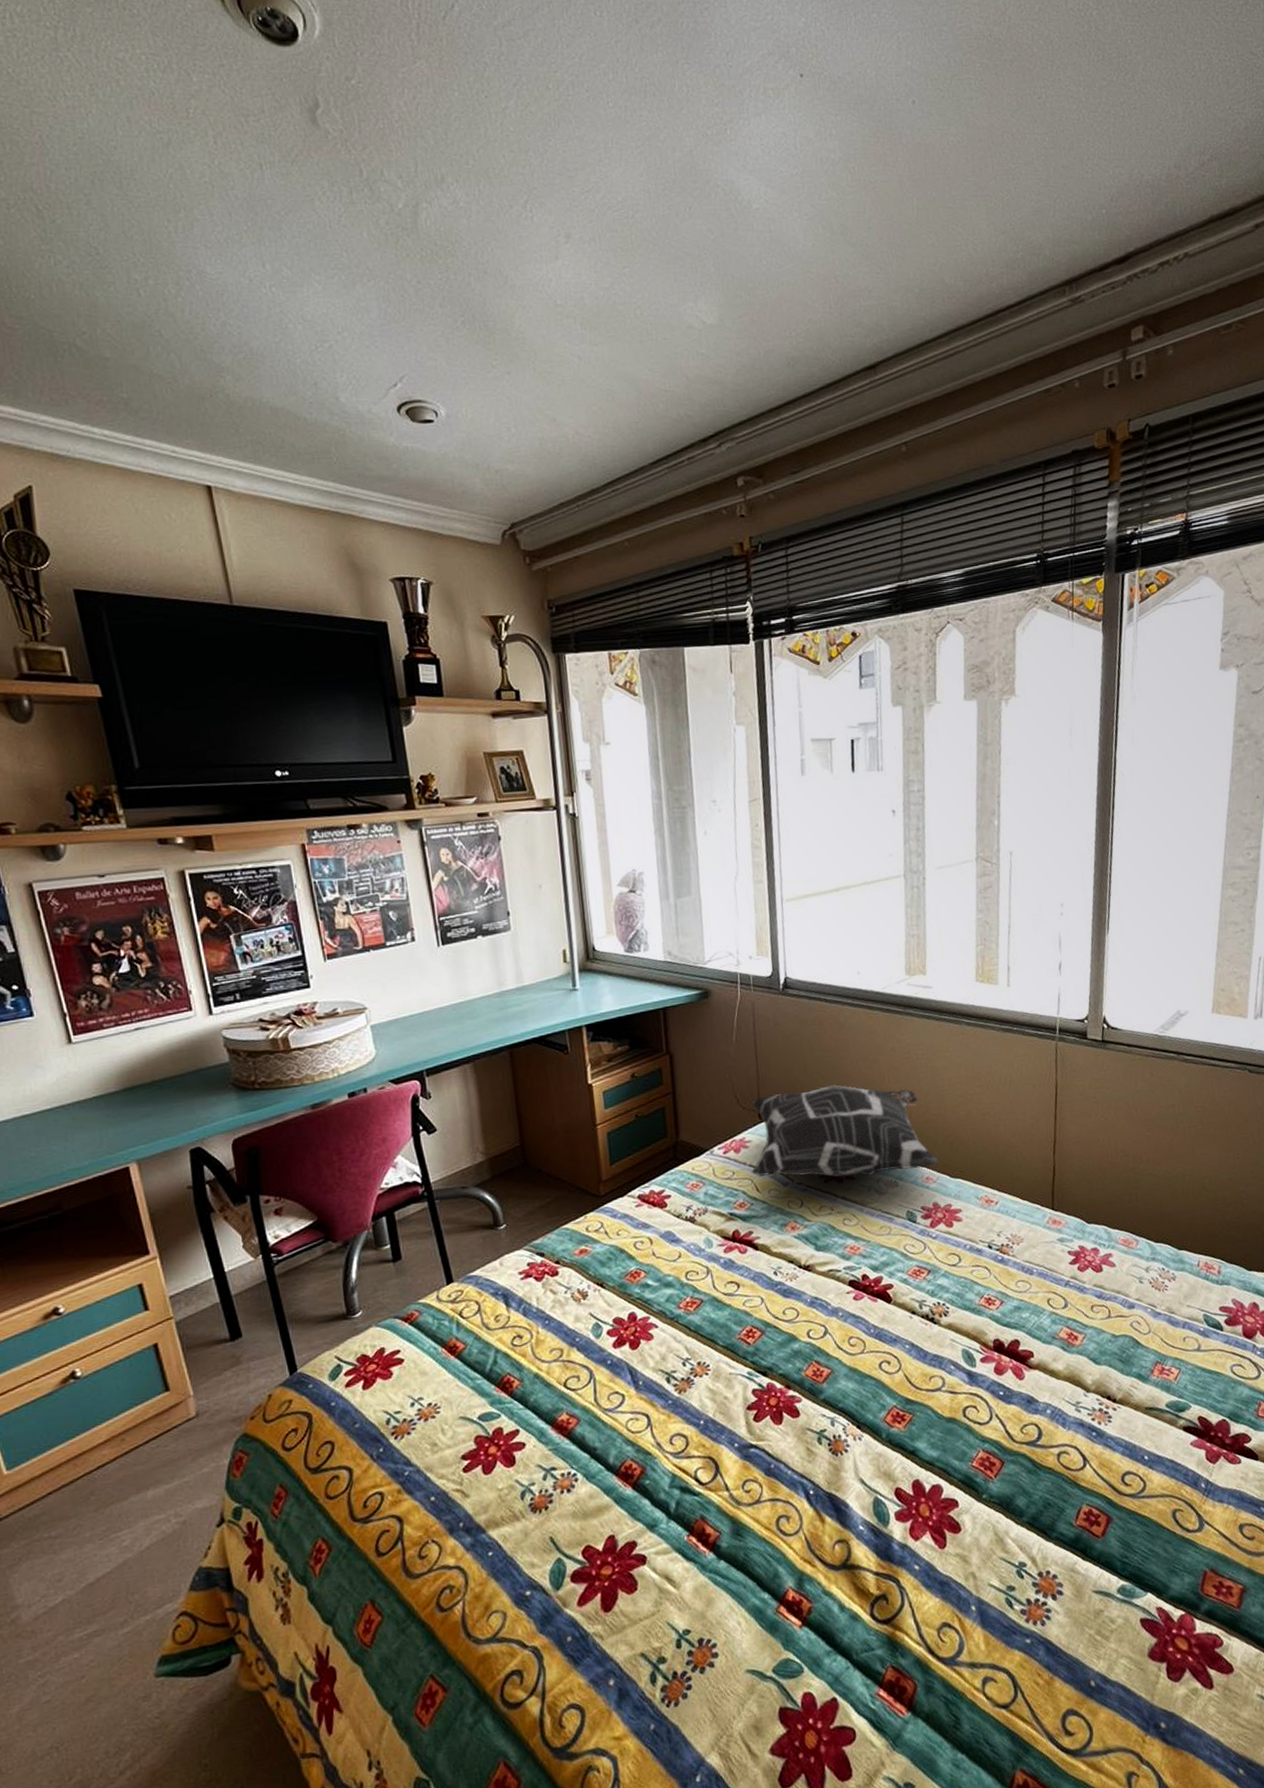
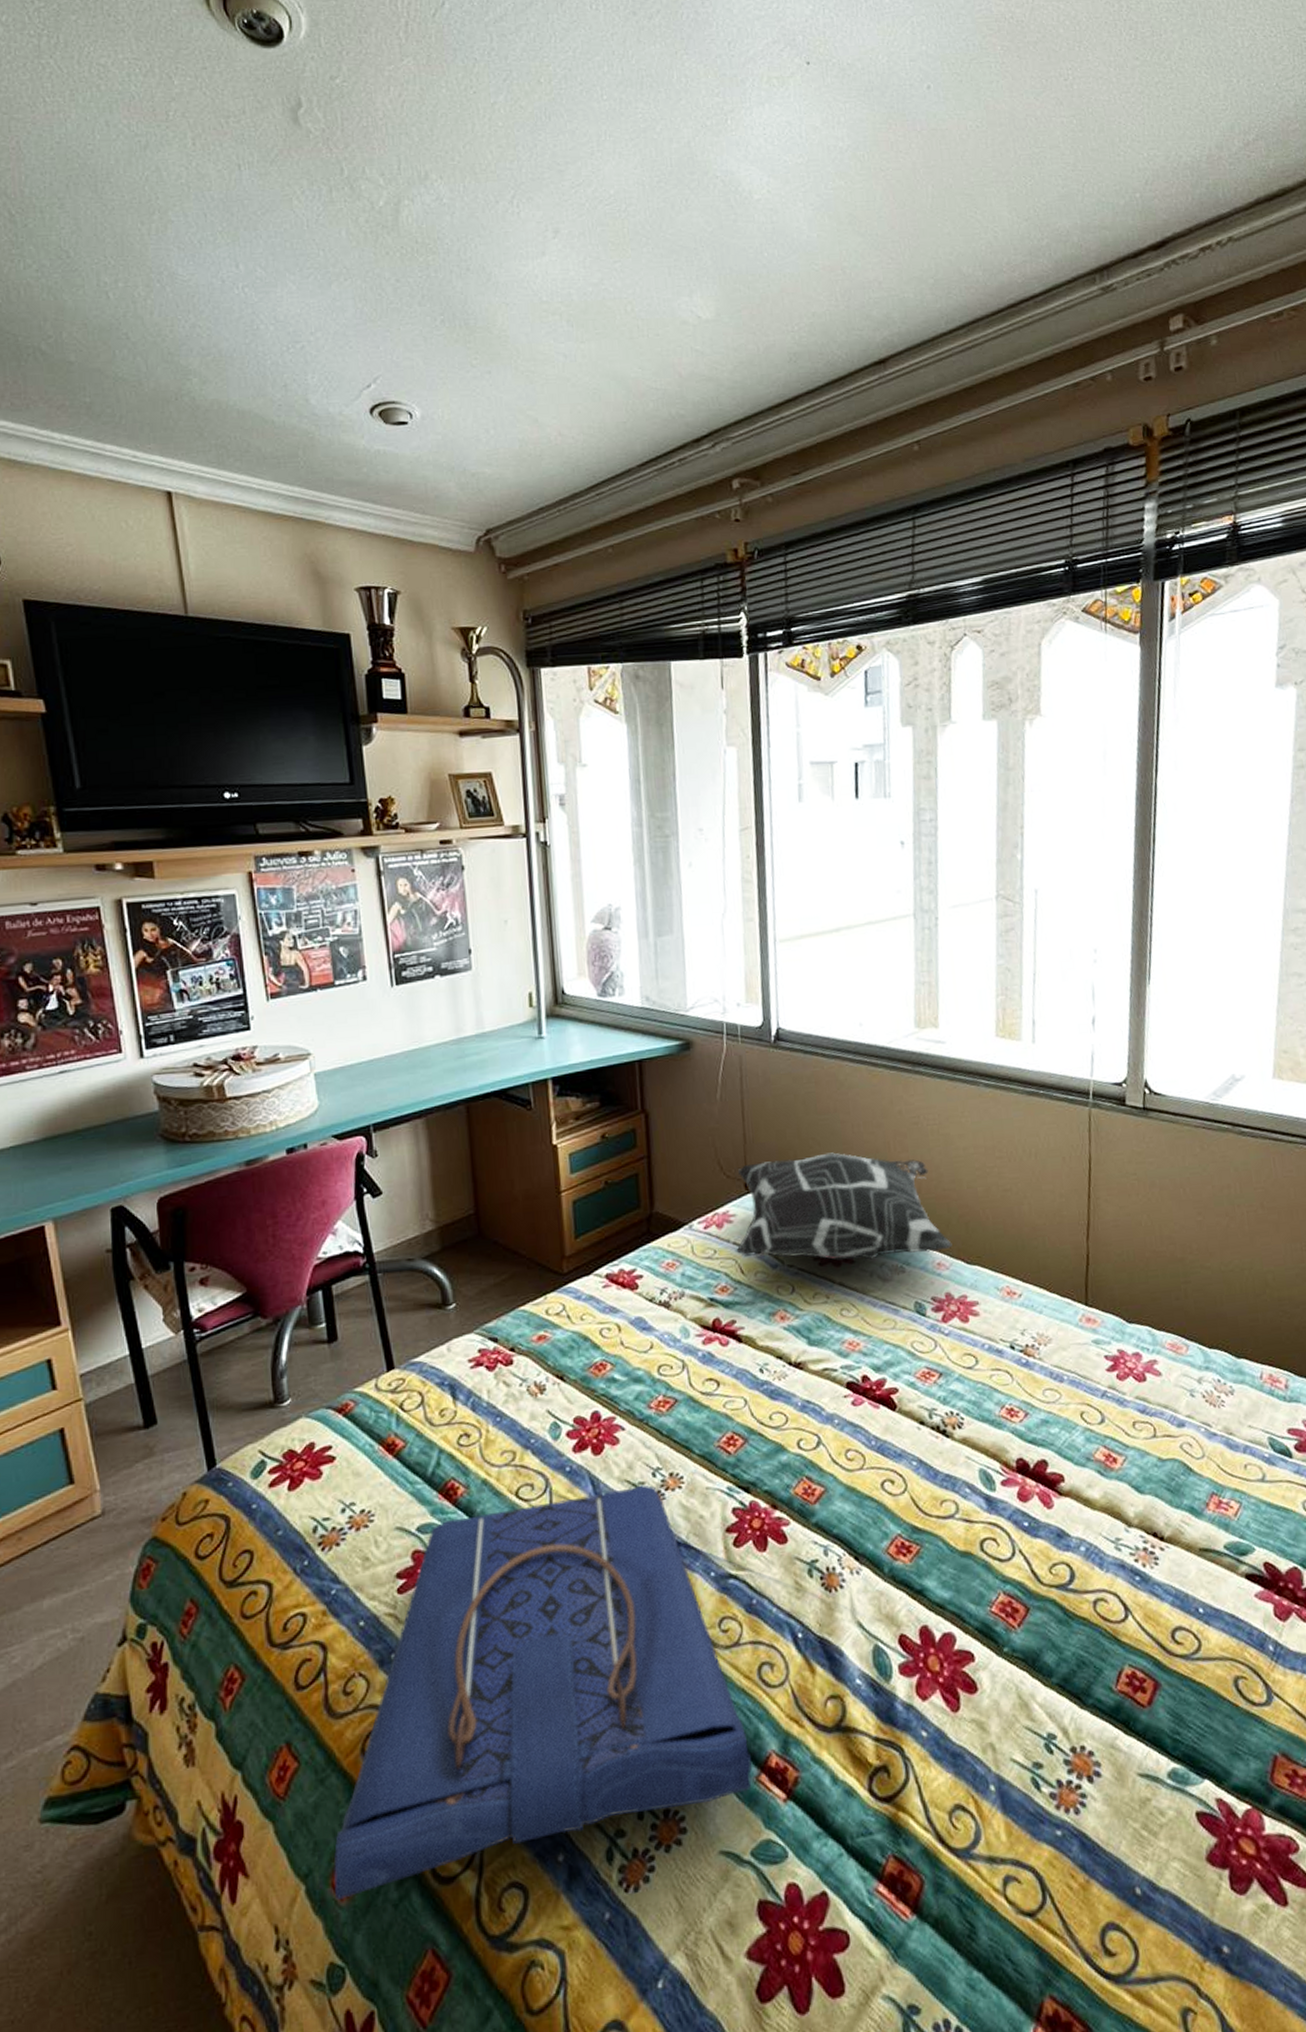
tote bag: none [416,1373,772,1727] -> present [334,1484,752,1900]

